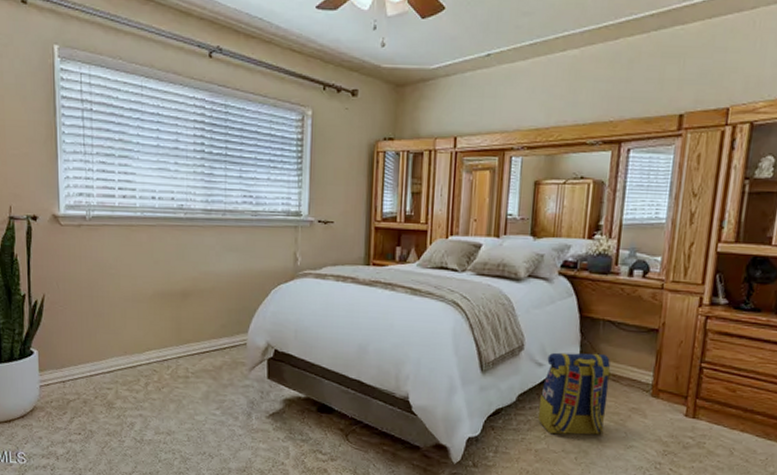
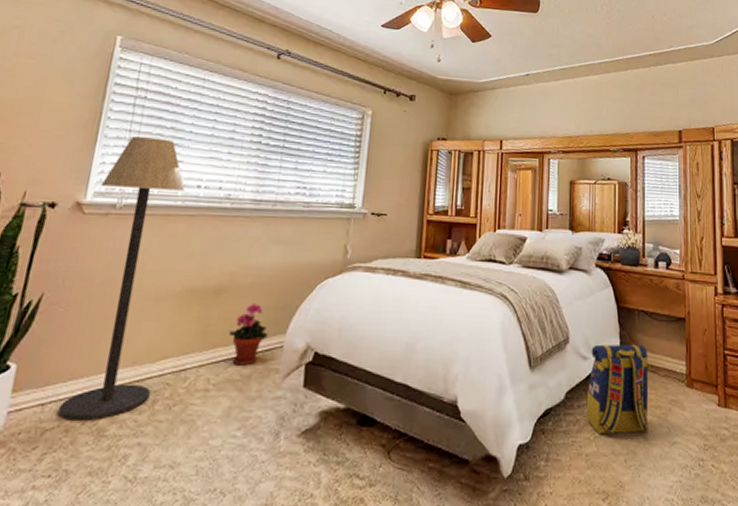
floor lamp: none [69,150,143,396] -> present [58,136,186,420]
potted plant: none [199,306,233,359] -> present [229,304,269,366]

